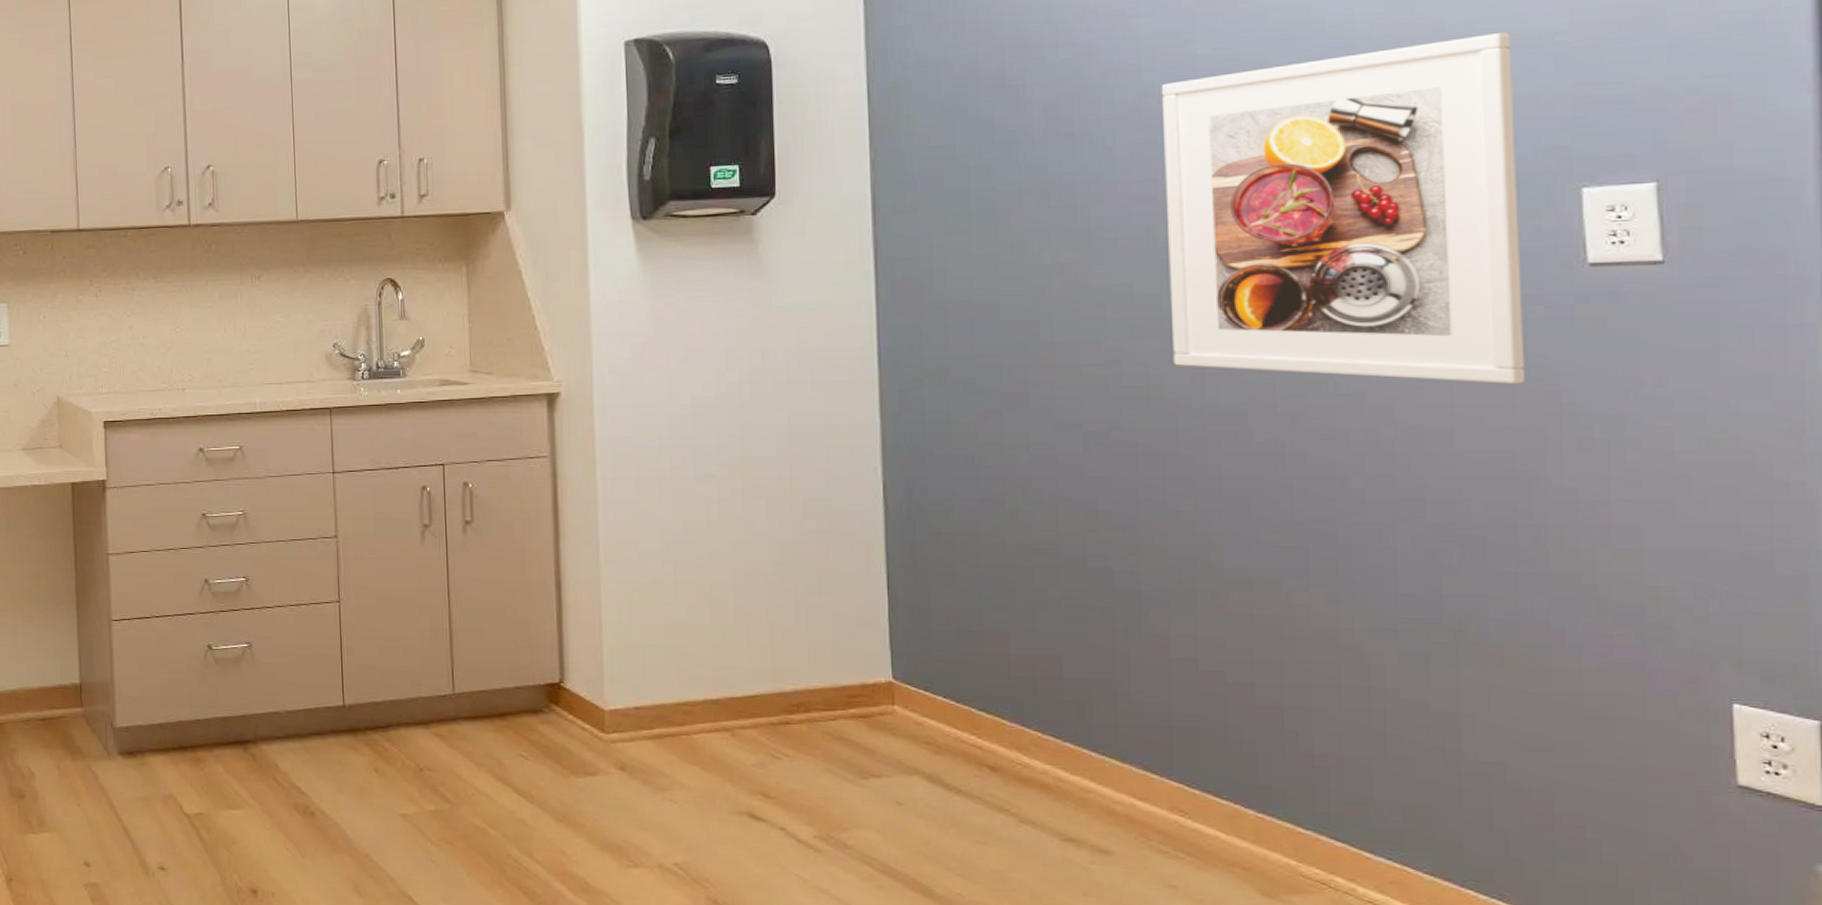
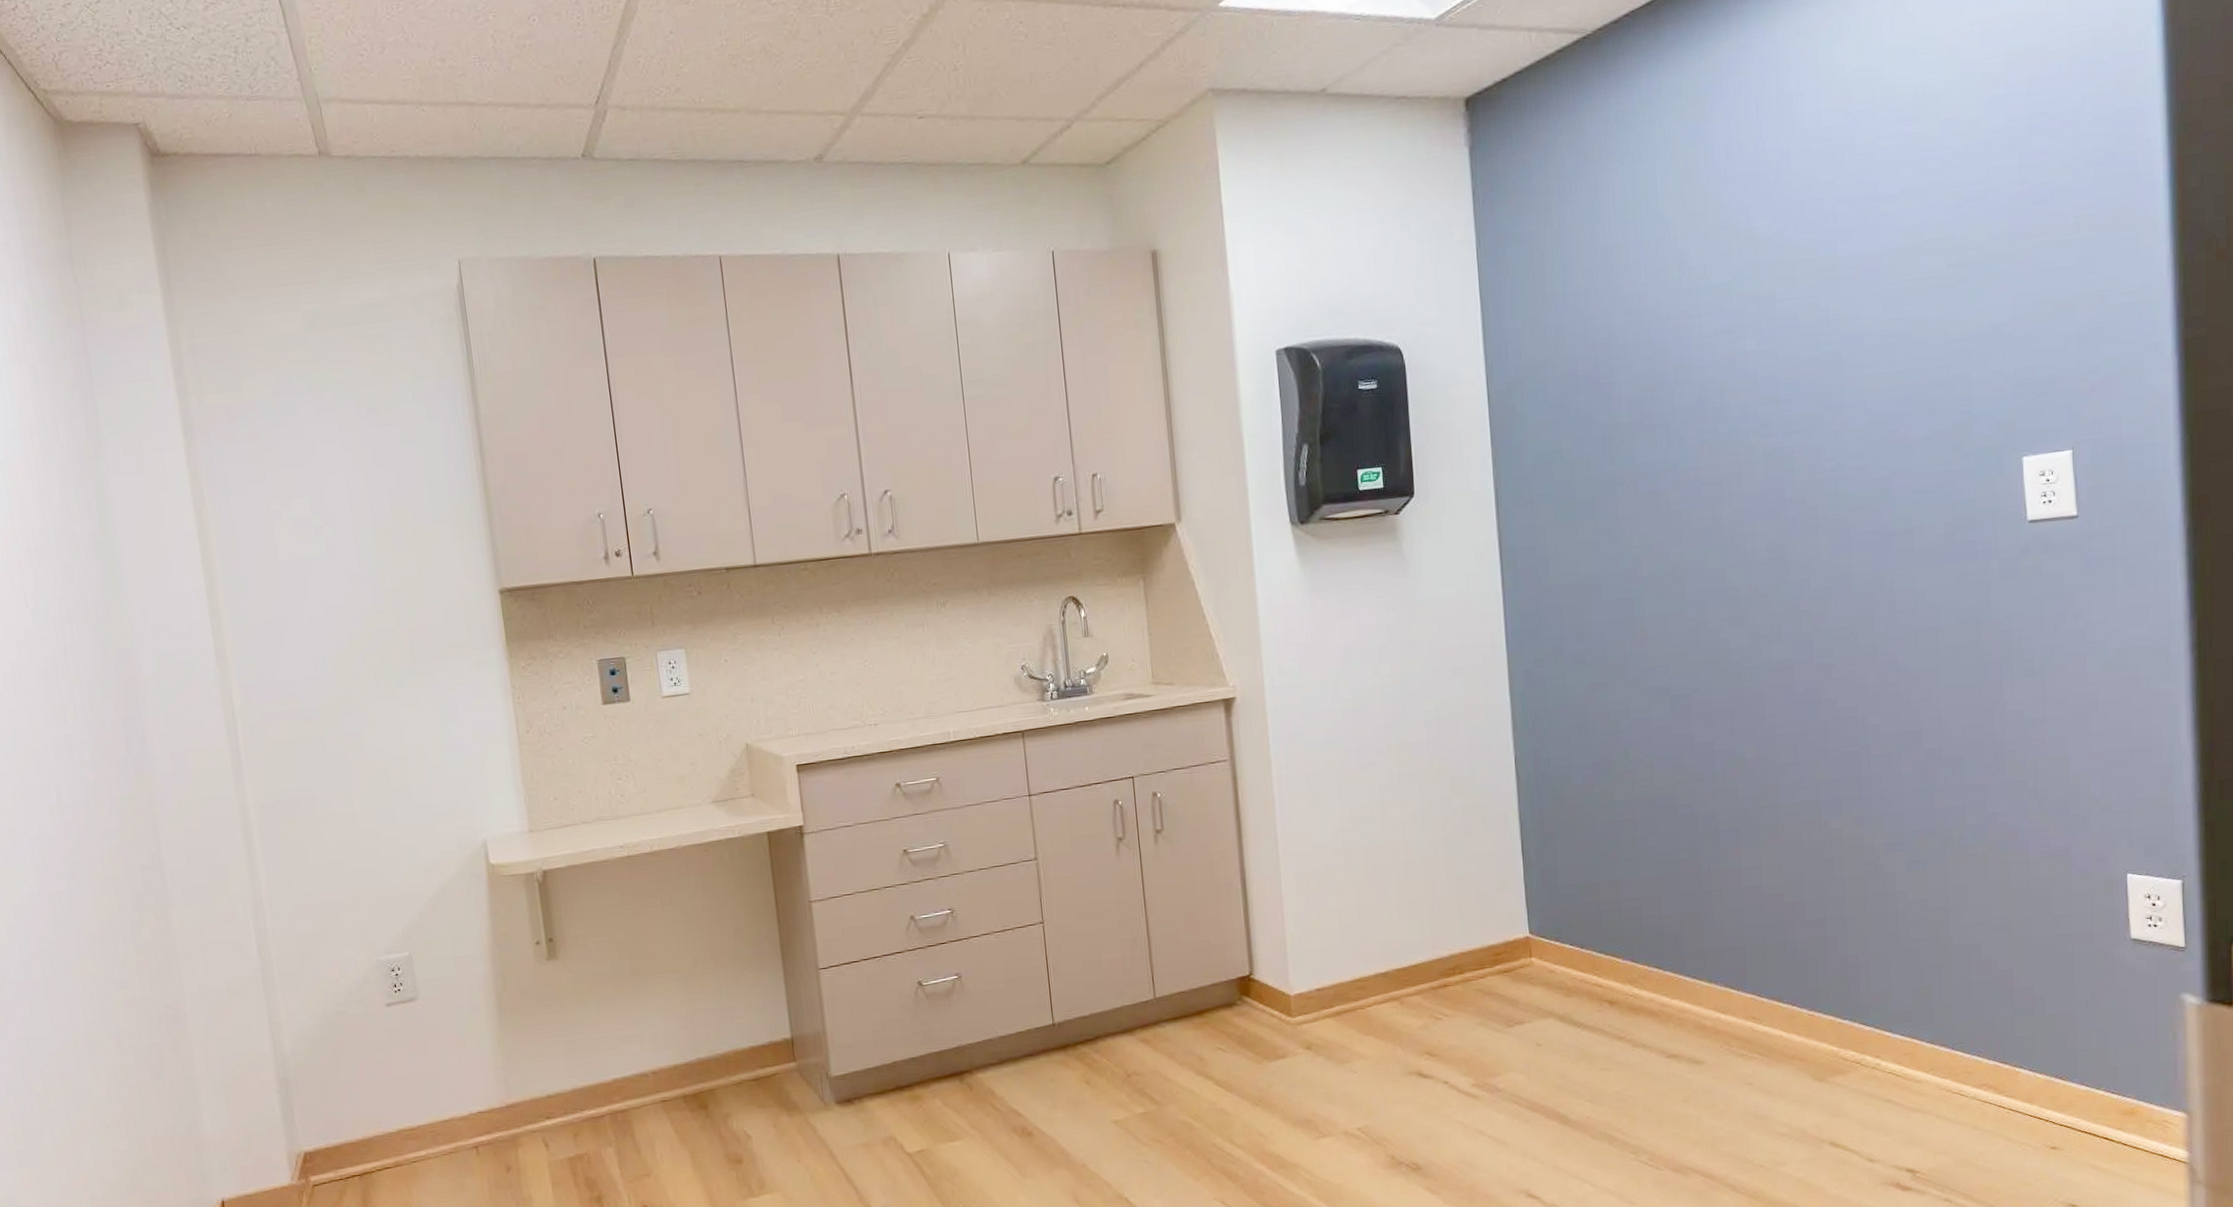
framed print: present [1161,33,1526,384] -> none [1720,325,1988,631]

